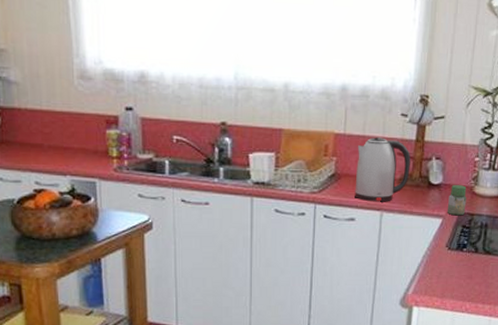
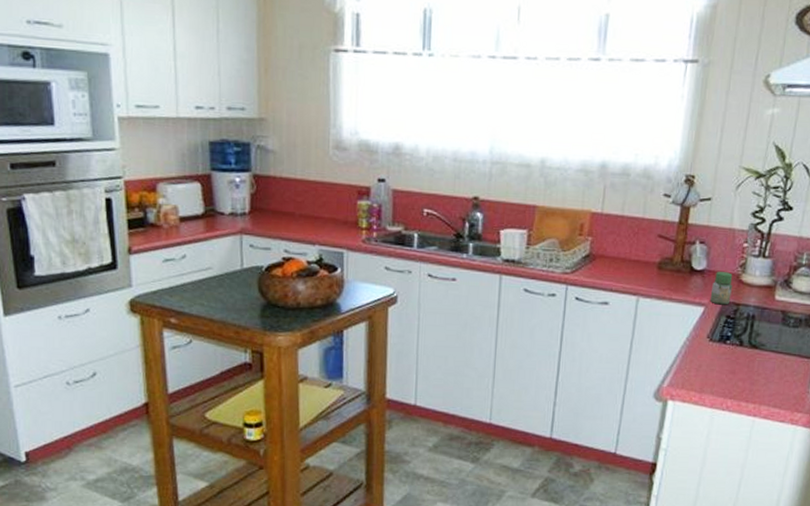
kettle: present [355,137,411,202] -> none [609,217,672,287]

